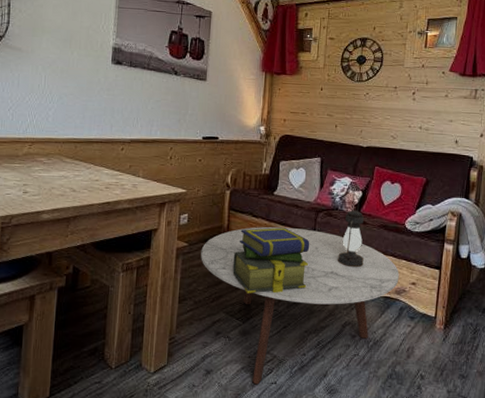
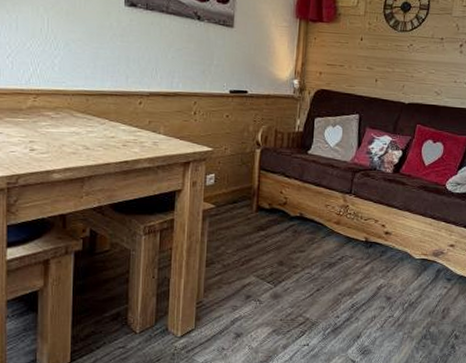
coffee table: present [201,226,399,385] -> none [229,187,438,347]
stack of books: present [232,227,310,294] -> none [263,188,346,257]
lantern: present [338,184,364,268] -> none [374,143,403,230]

